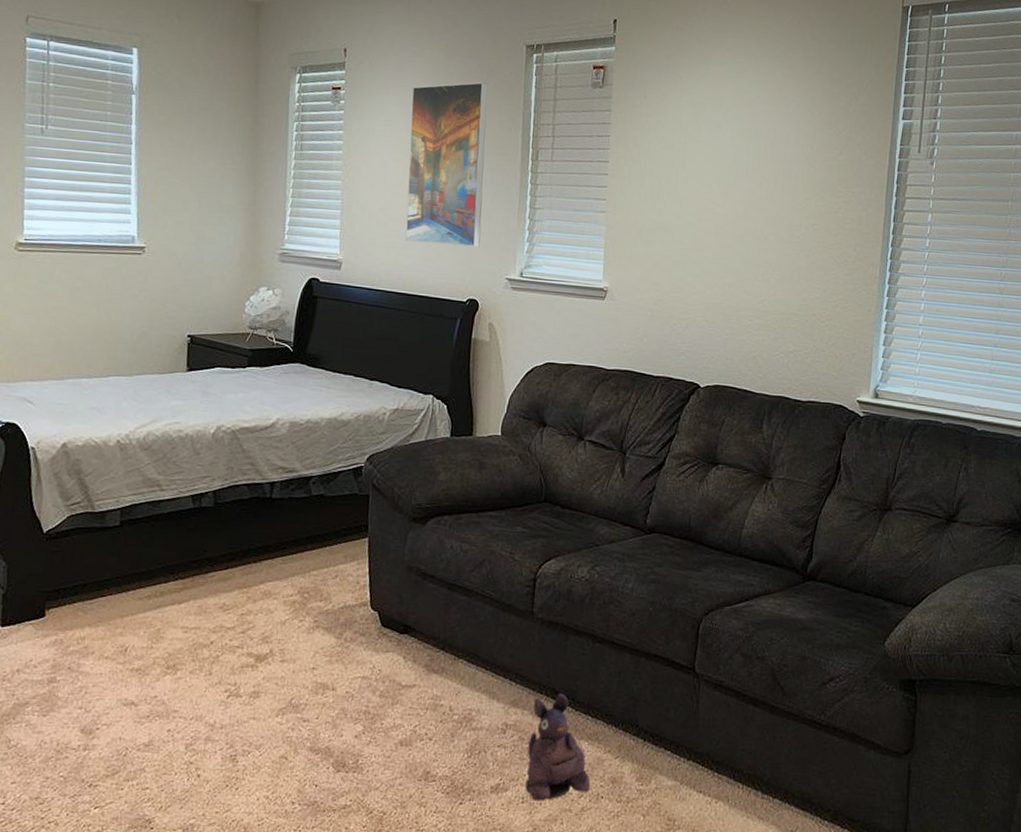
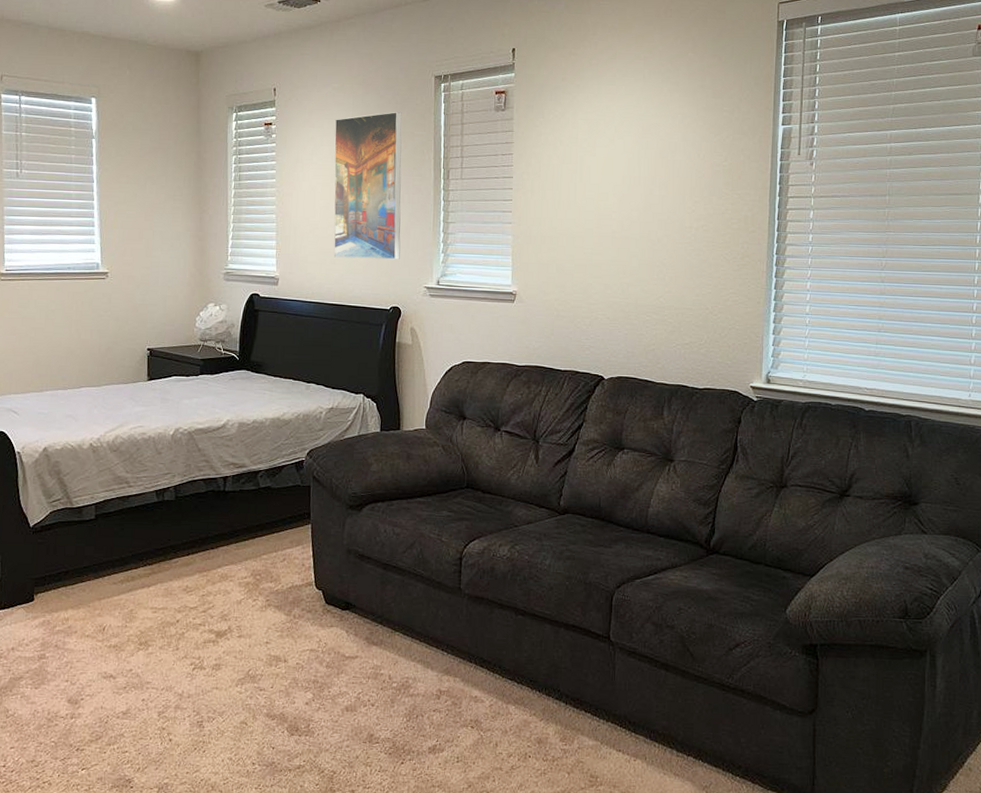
plush toy: present [525,693,590,801] -> none [459,662,518,761]

